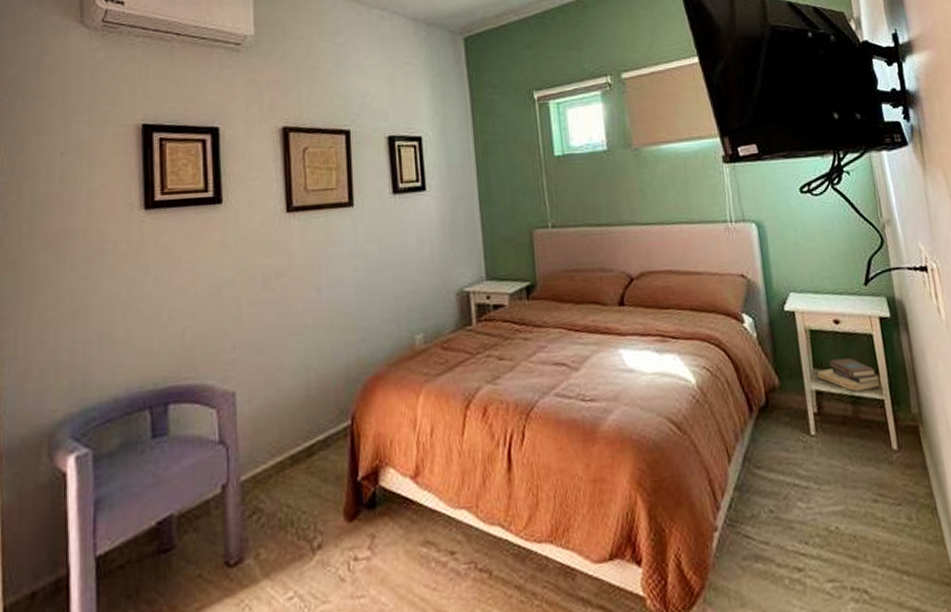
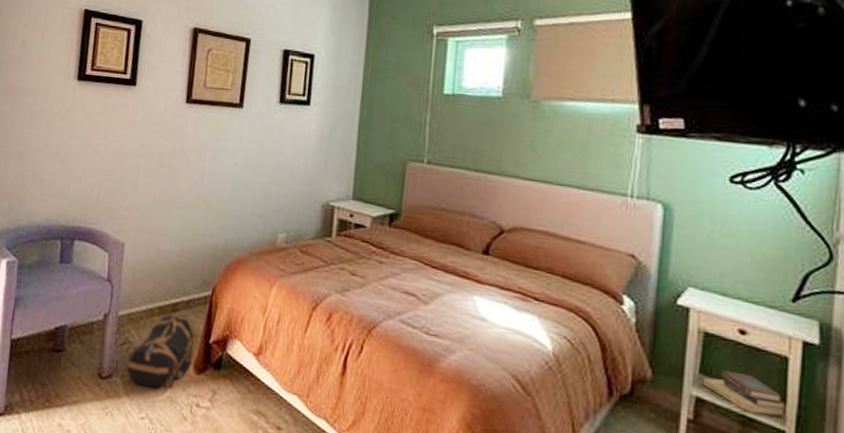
duffel bag: none [260,459,341,560] -> present [126,314,195,389]

